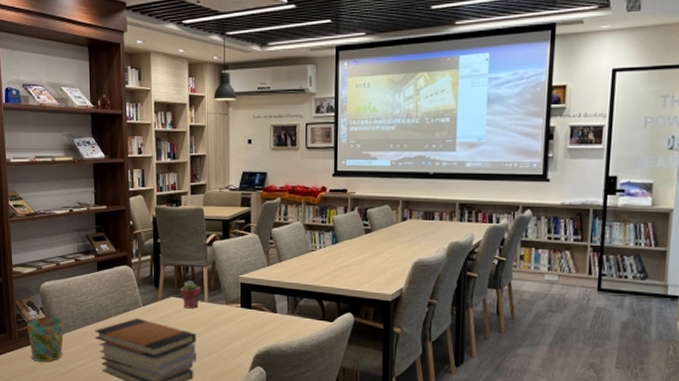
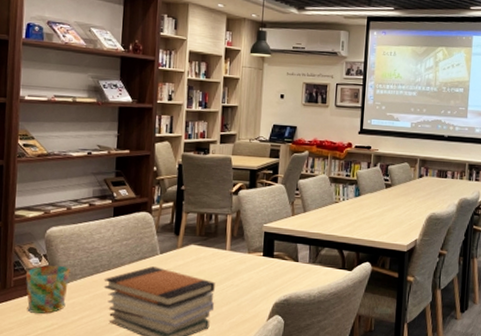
potted succulent: present [179,281,201,309] -> none [201,229,224,257]

